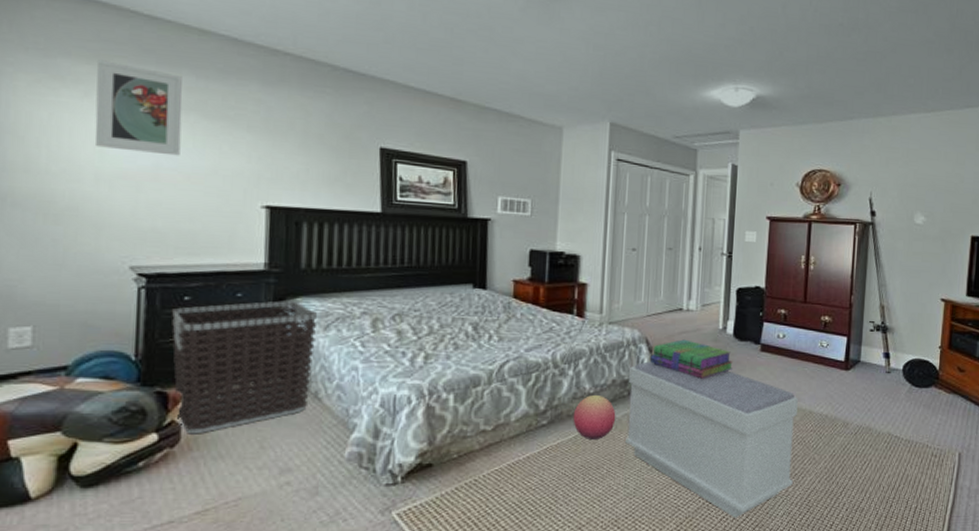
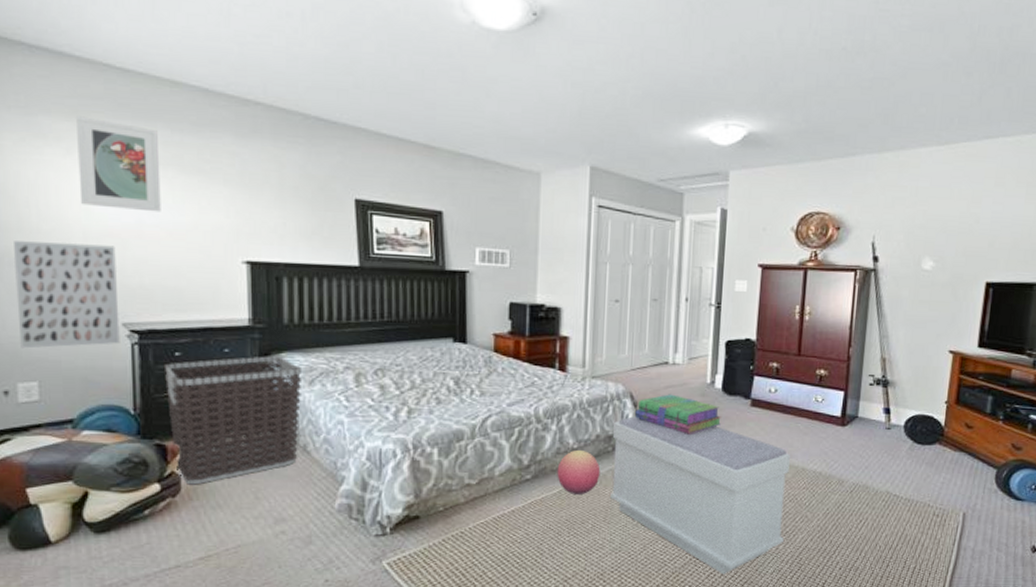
wall art: none [16,181,129,292] -> present [14,241,120,349]

